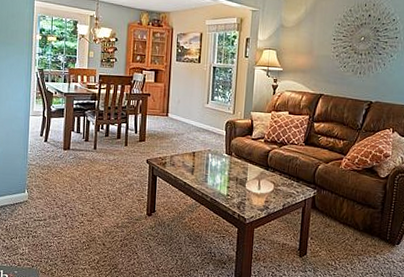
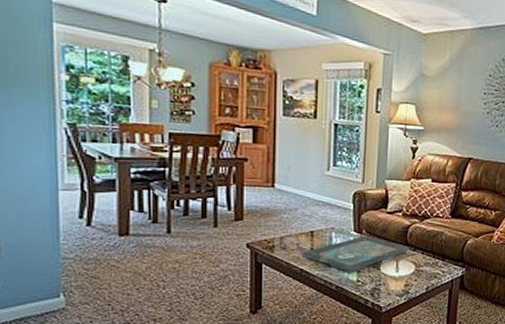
decorative tray: none [186,157,270,187] -> present [302,235,410,272]

